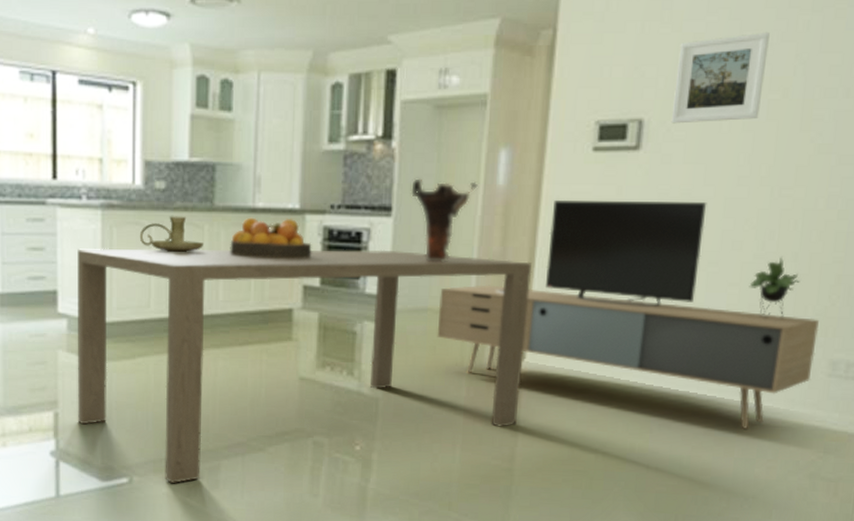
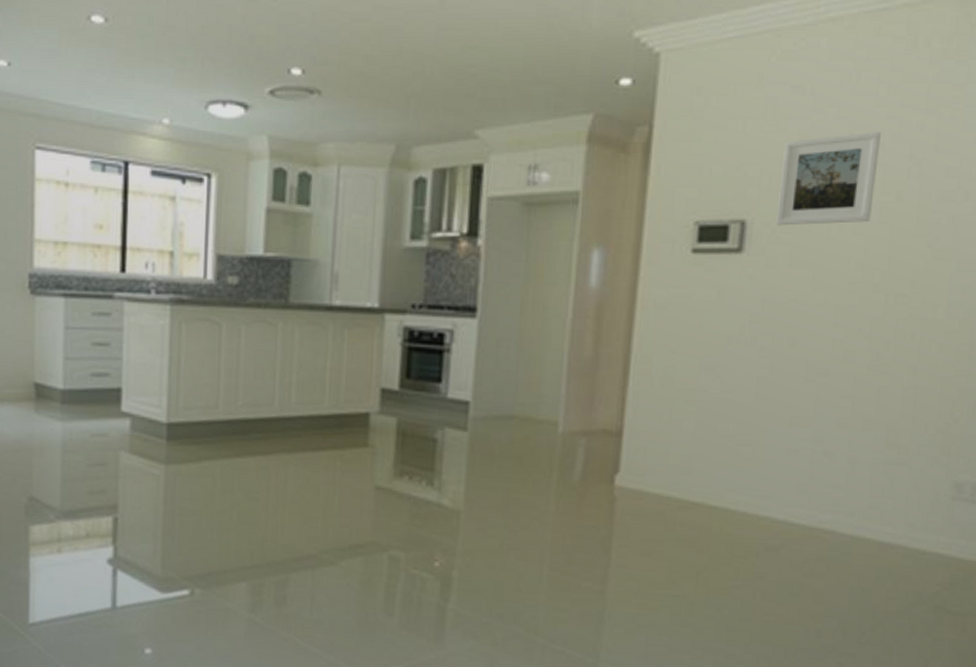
dining table: present [77,248,532,484] -> none [137,345,627,598]
candle holder: present [139,216,203,253] -> none [209,313,276,352]
fruit bowl: present [230,217,312,259] -> none [304,315,391,361]
vase: present [410,178,479,262] -> none [496,278,570,367]
media console: present [437,199,819,430] -> none [523,303,941,556]

